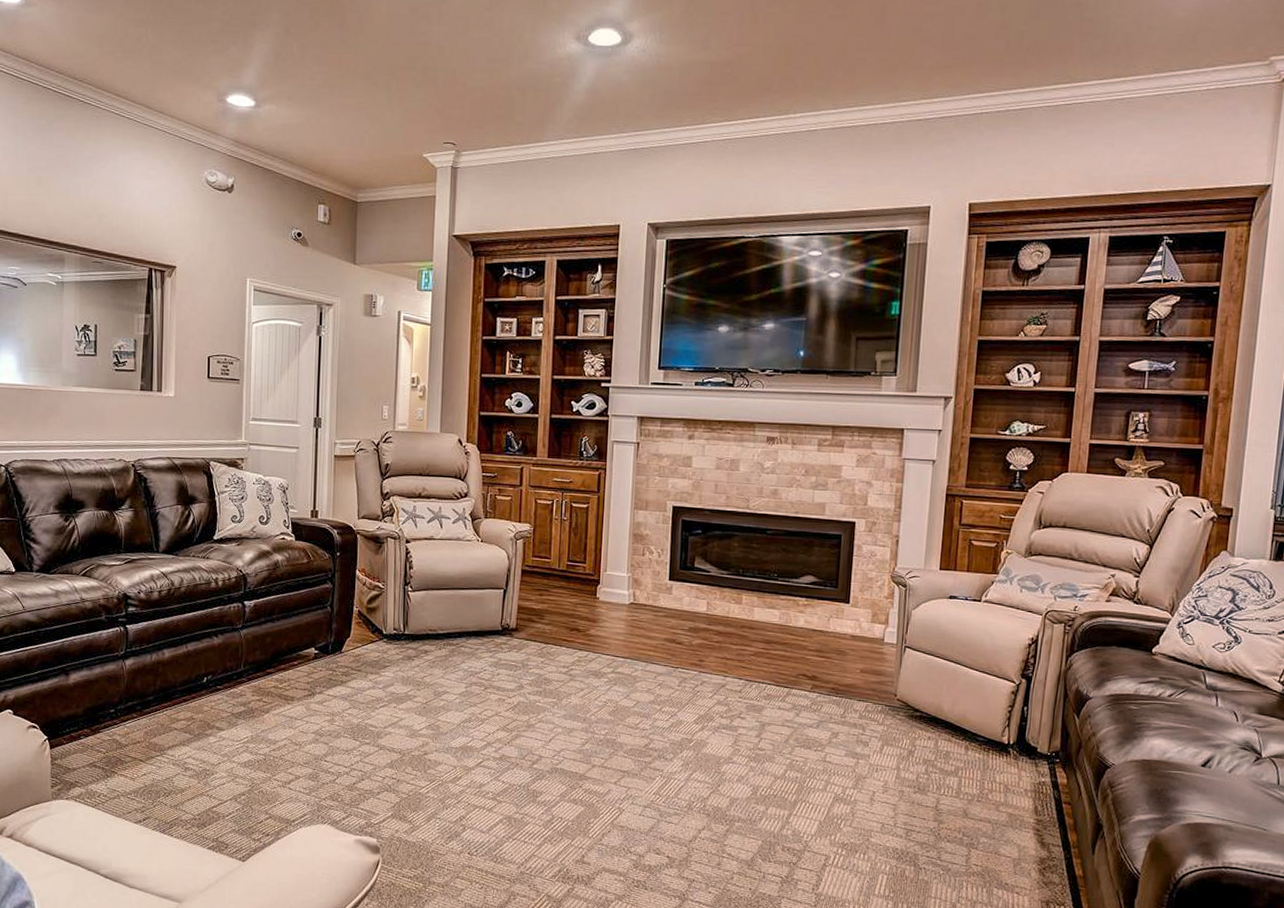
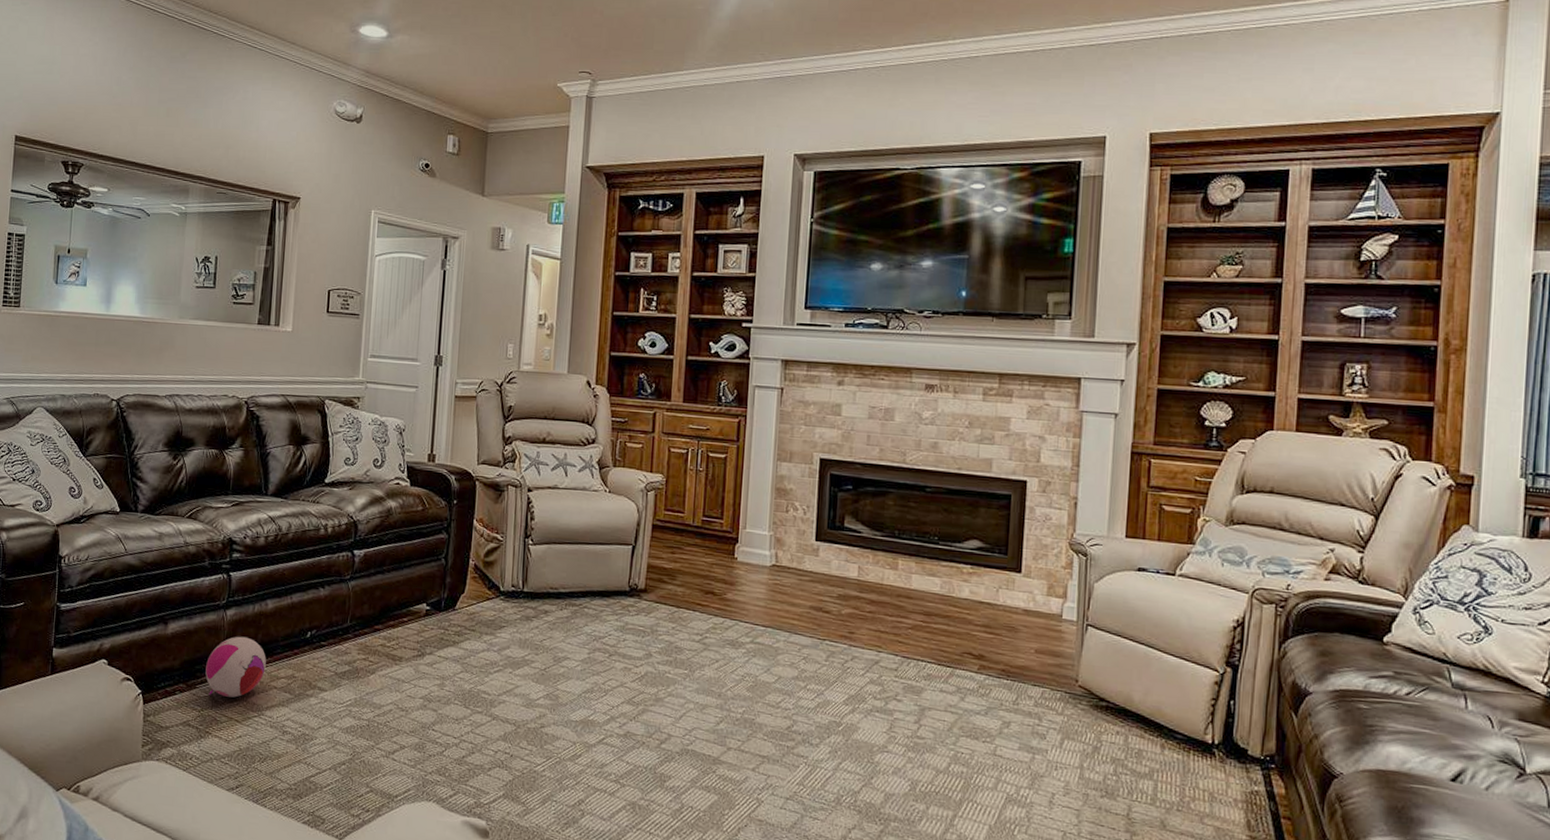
plush toy: none [108,683,166,740] -> present [205,636,266,698]

